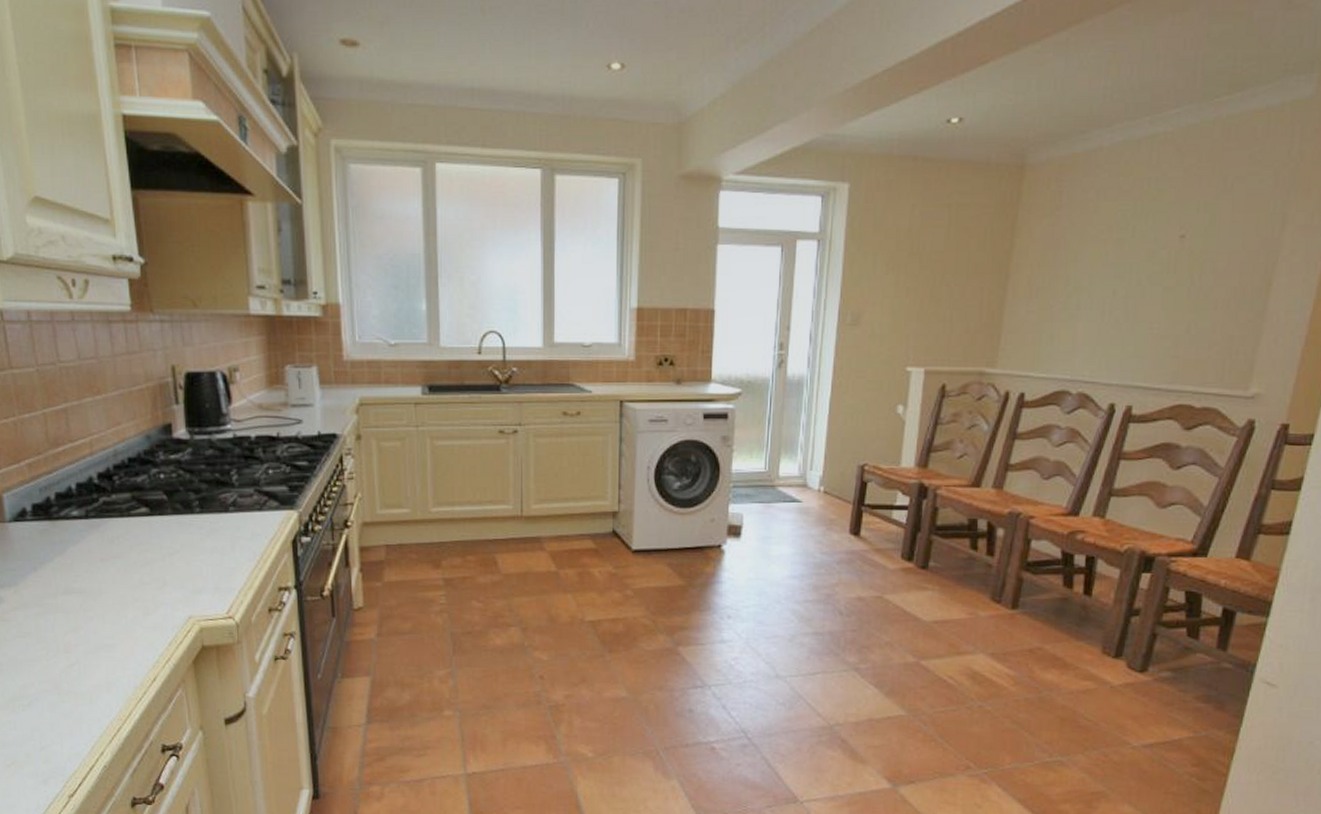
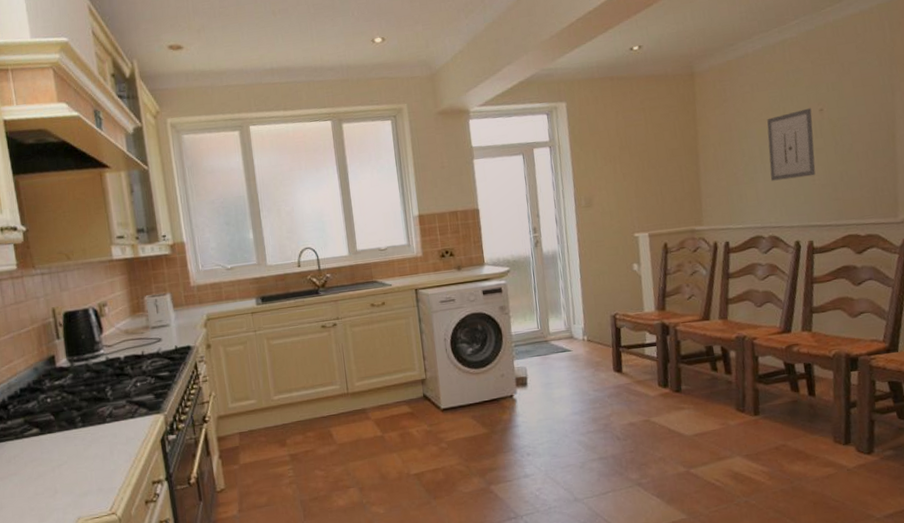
wall art: none [1095,232,1170,323] -> present [767,108,816,181]

